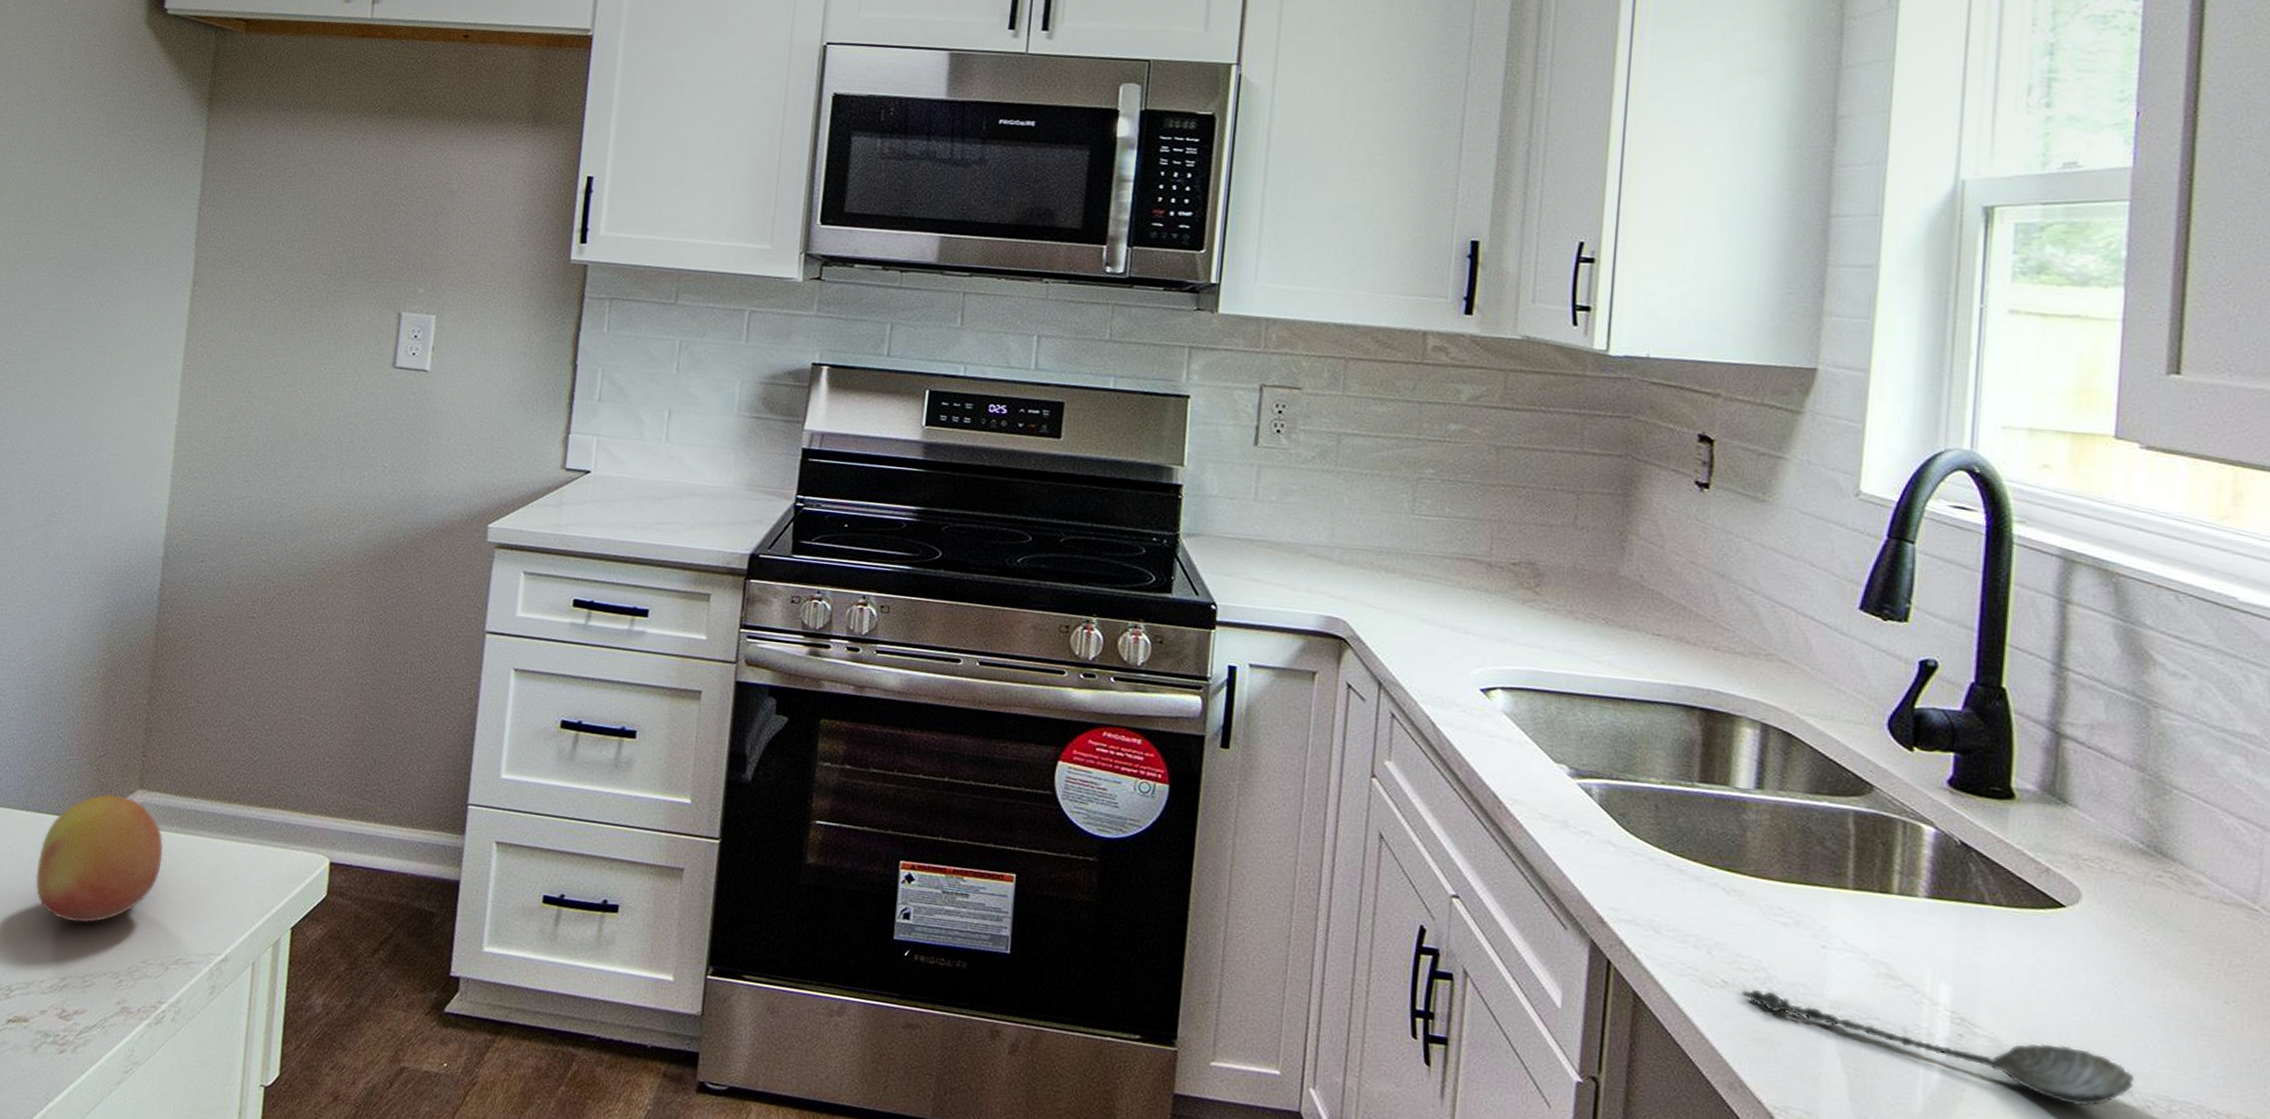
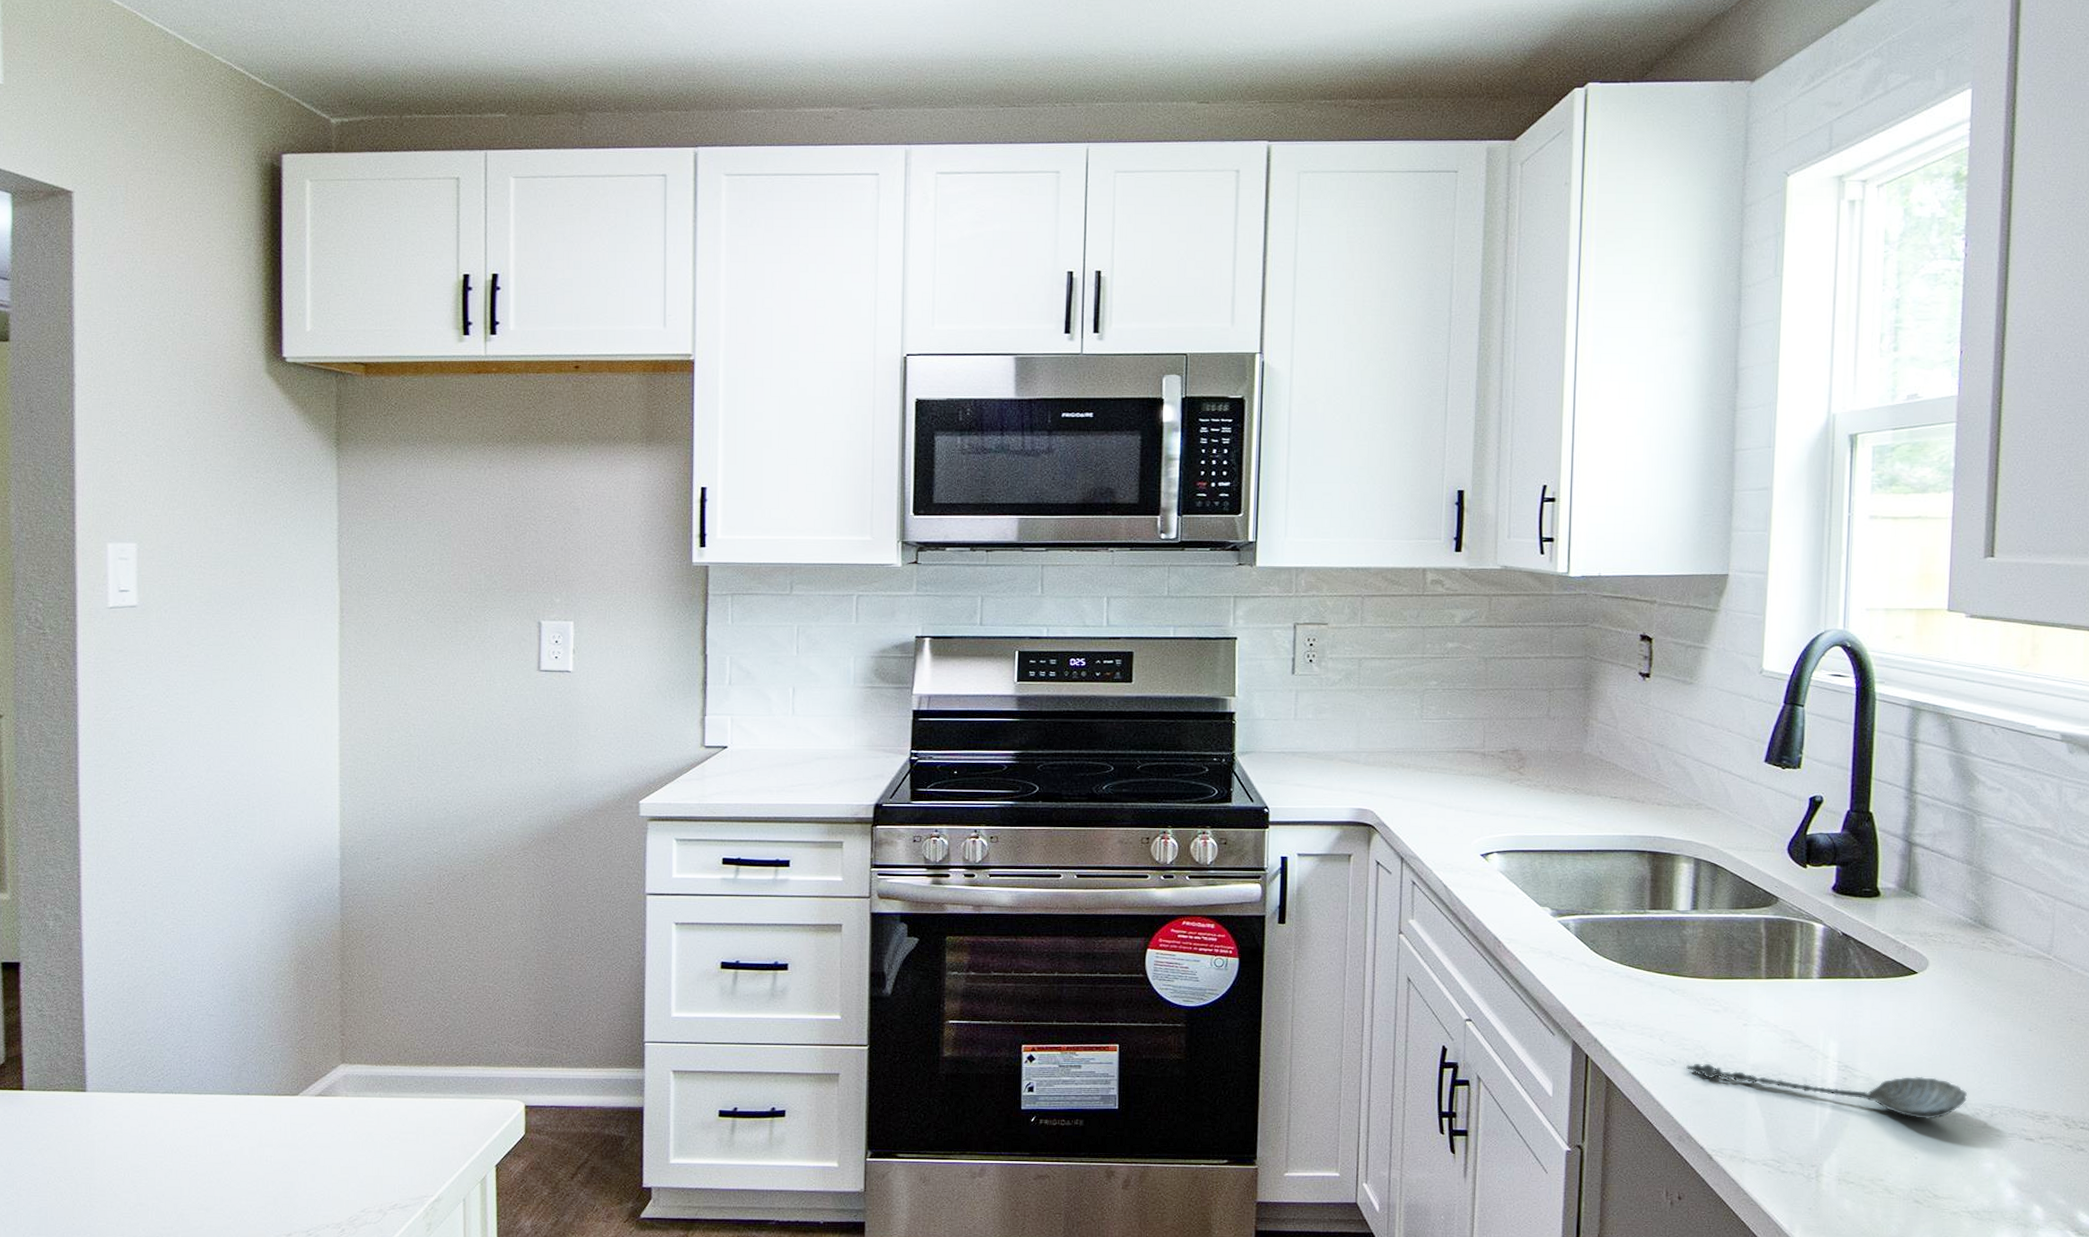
fruit: present [35,794,164,923] -> none [252,1071,370,1186]

